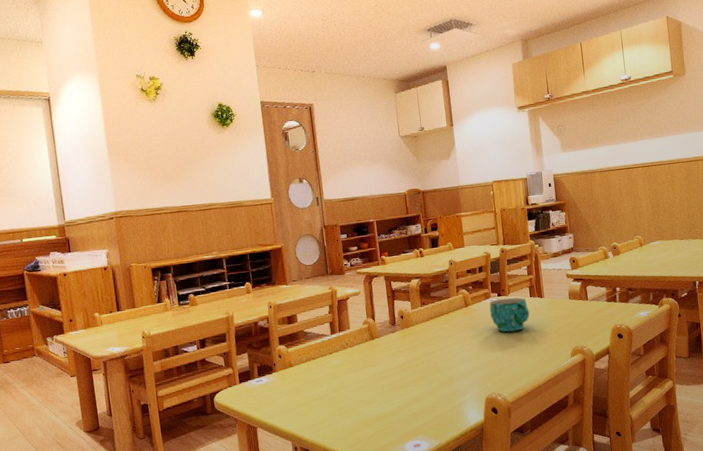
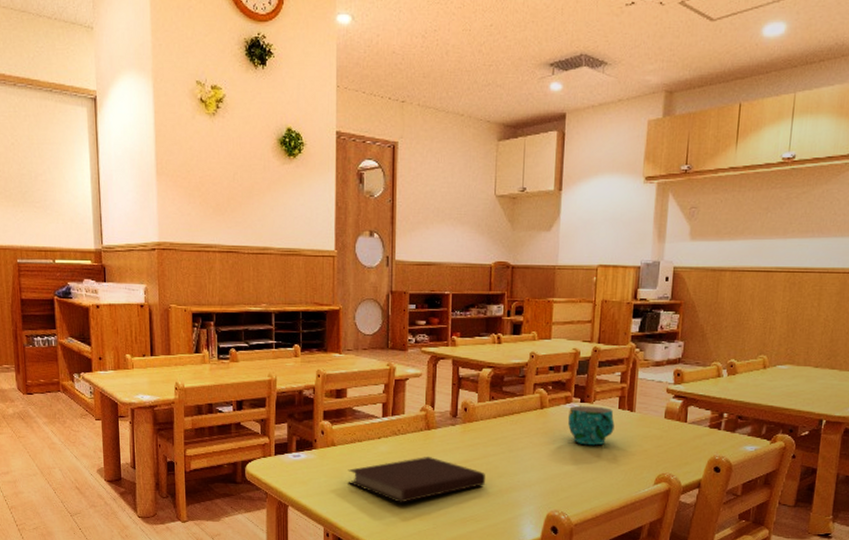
notebook: none [306,363,428,409] -> present [348,457,485,503]

